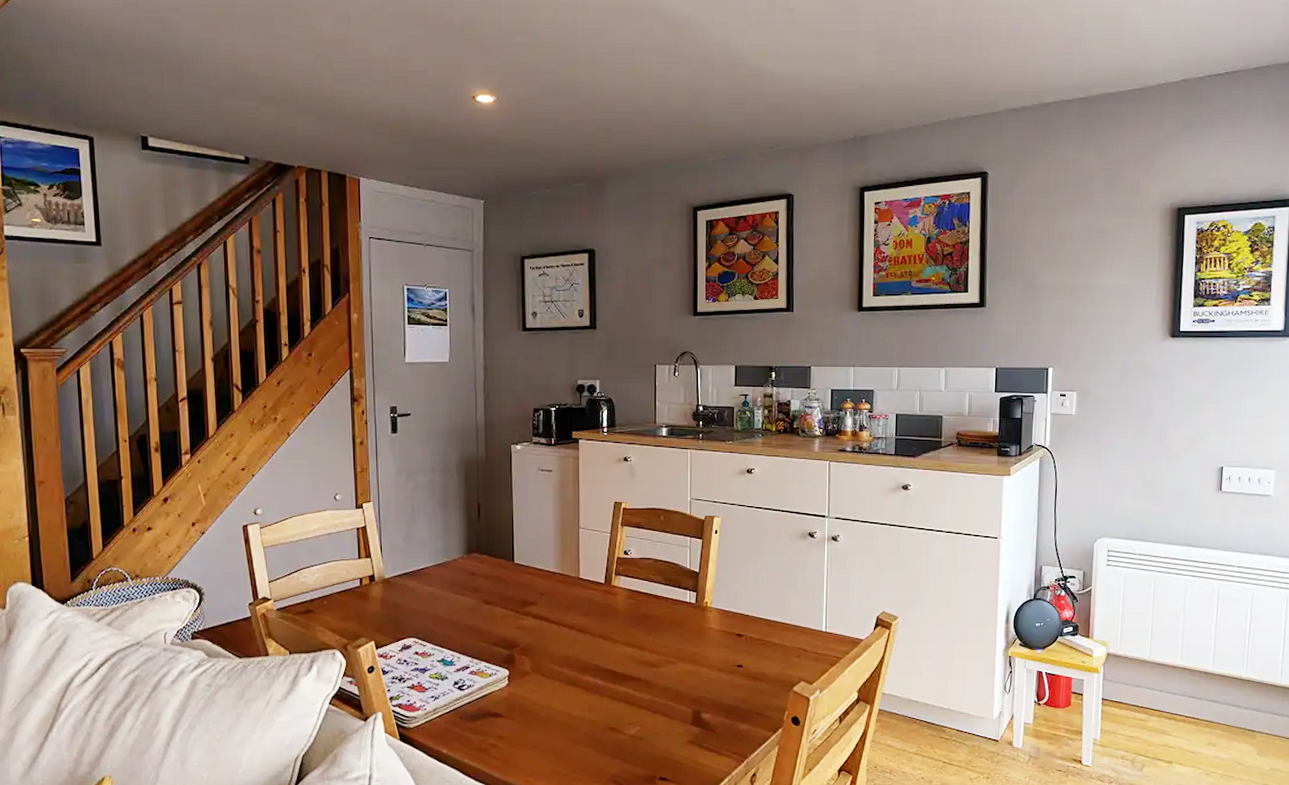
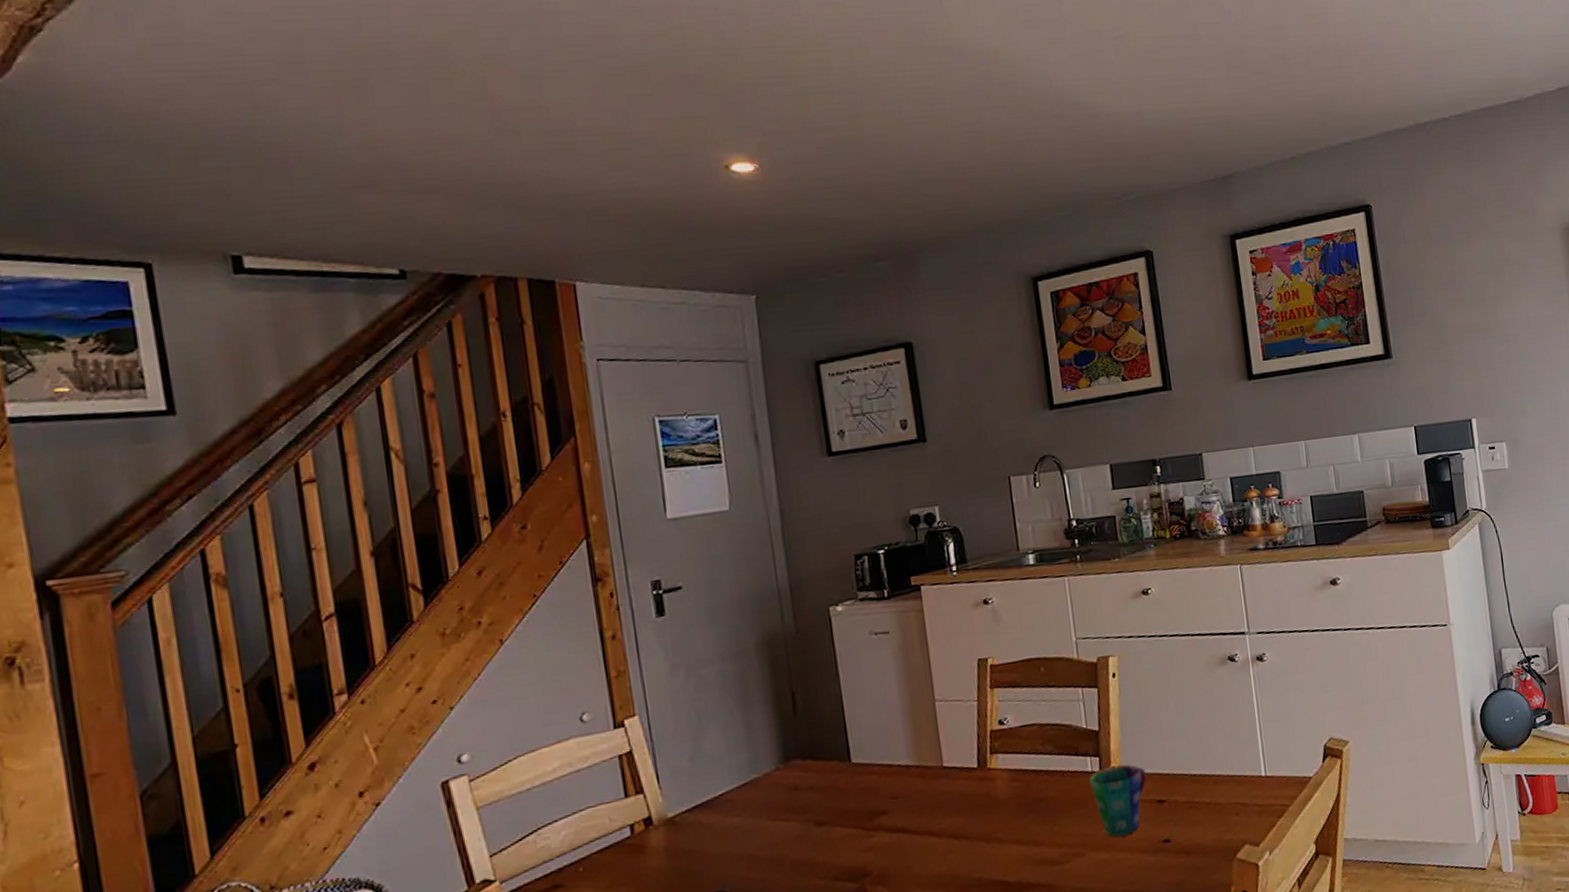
cup: none [687,602,731,655] -> present [1089,764,1147,837]

